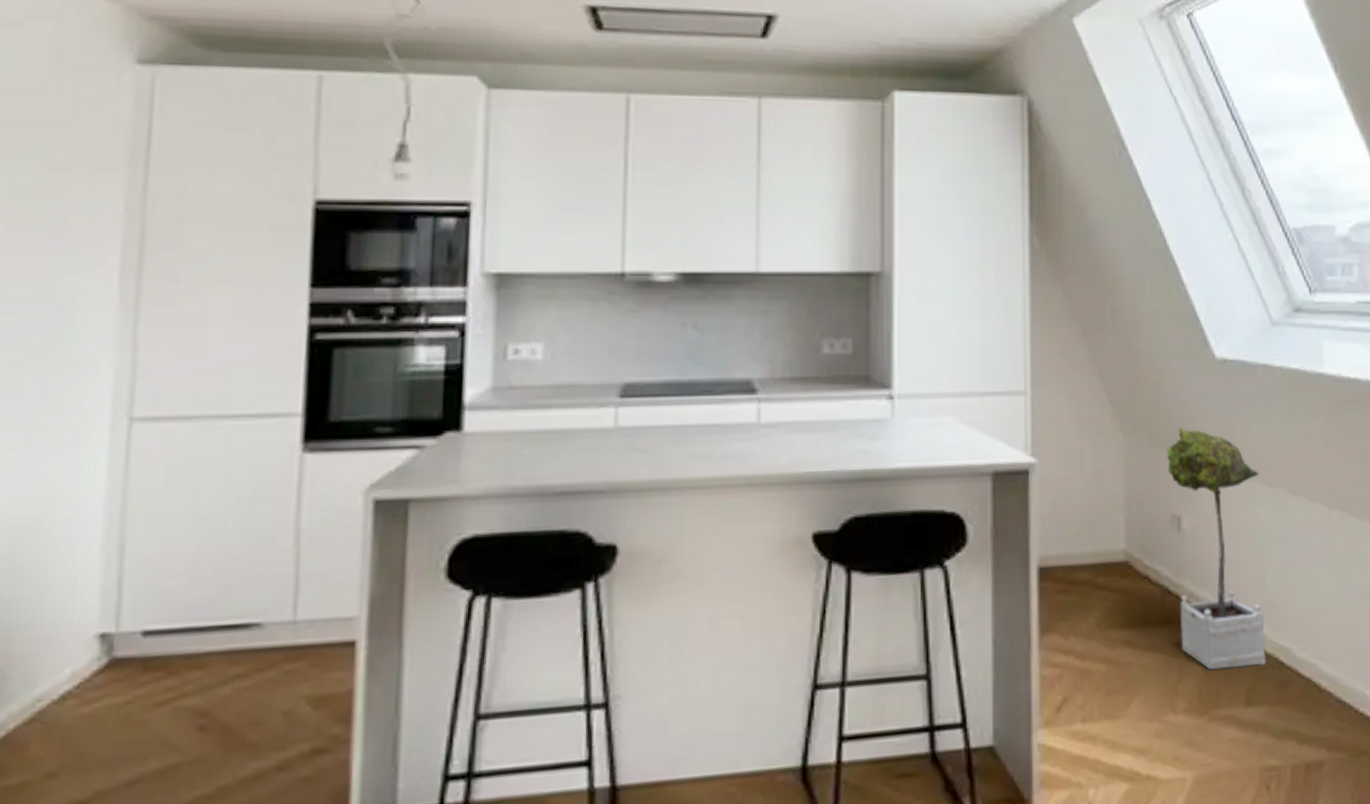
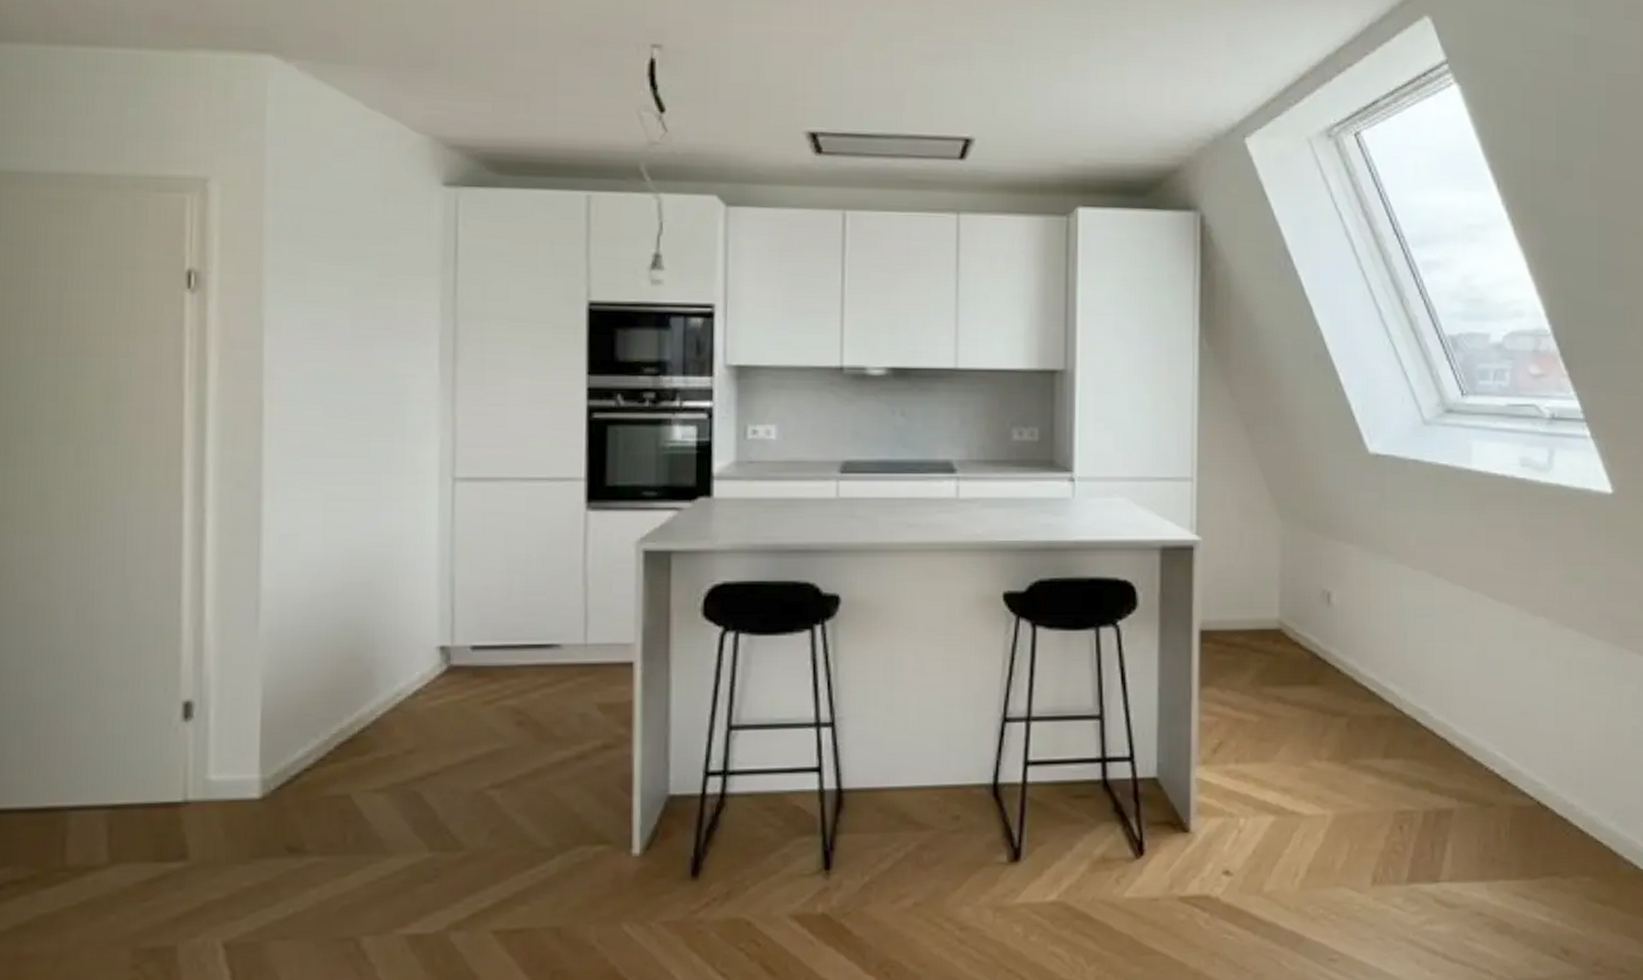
potted tree: present [1166,426,1266,670] -> none [1319,513,1405,726]

